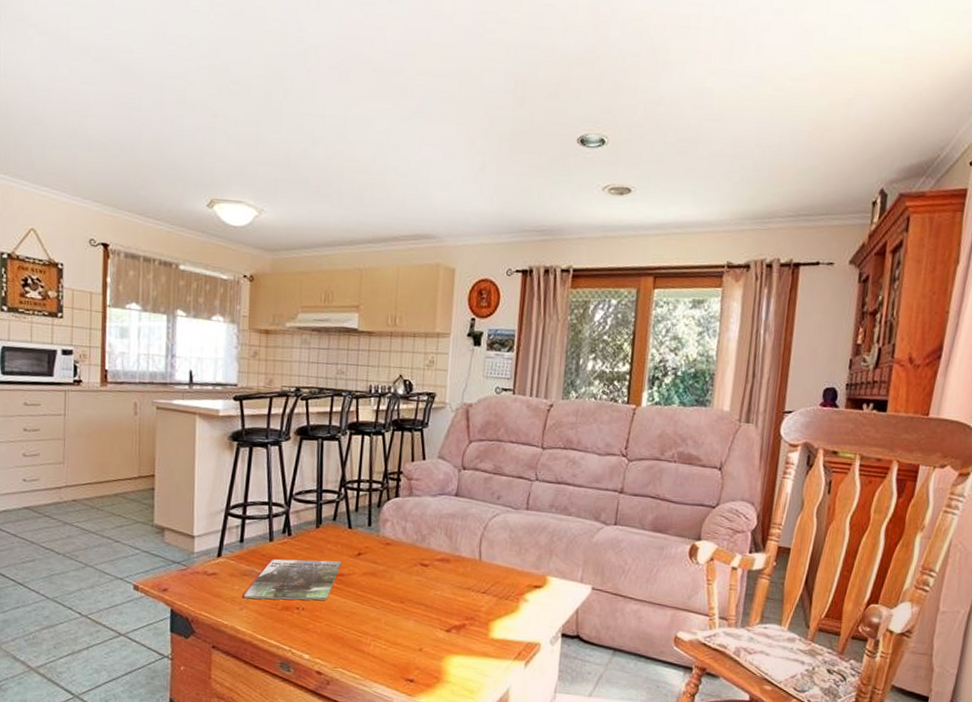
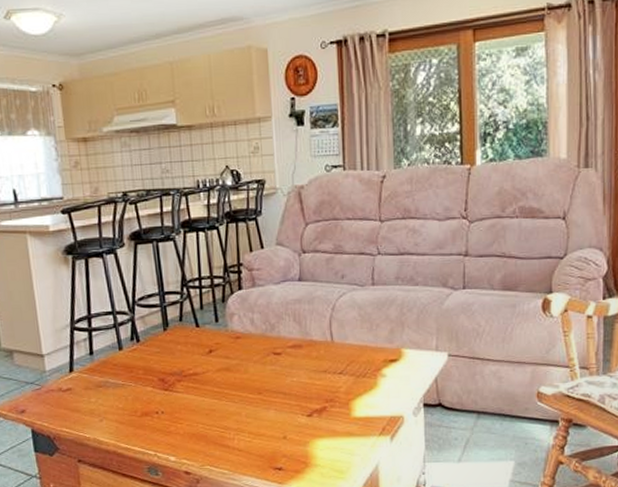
magazine: present [242,559,342,601] -> none [100,360,194,410]

